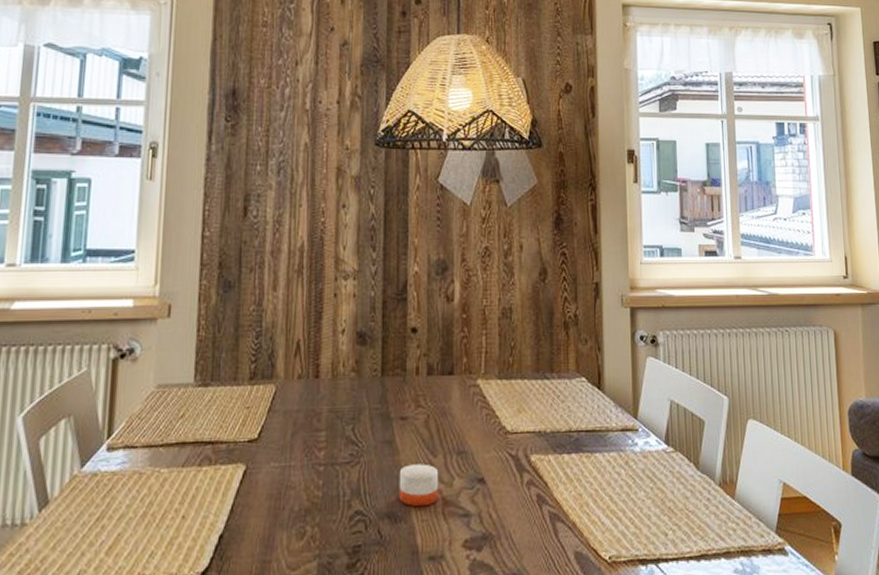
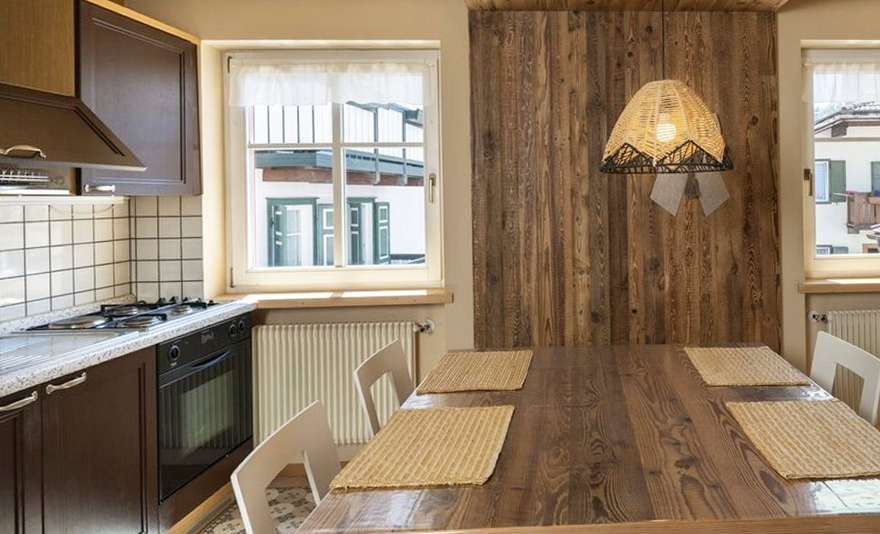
candle: present [398,464,439,507] -> none [626,407,656,437]

